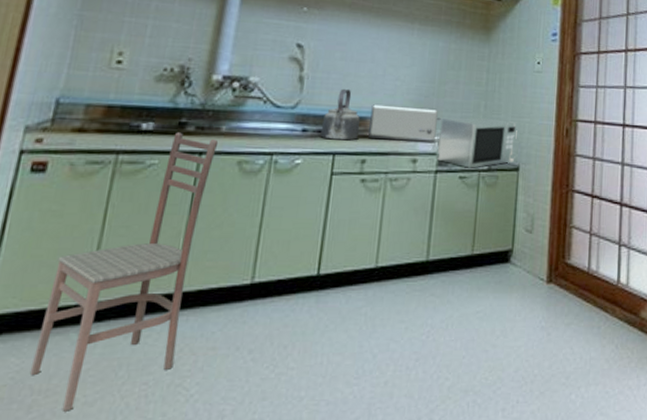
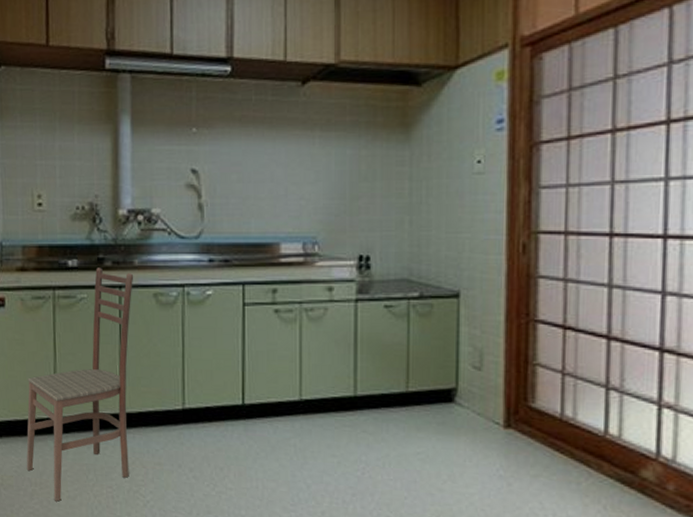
kettle: present [320,88,360,141] -> none [227,213,267,269]
toaster: present [368,103,441,144] -> none [275,227,357,269]
microwave: present [436,117,517,168] -> none [355,235,454,296]

